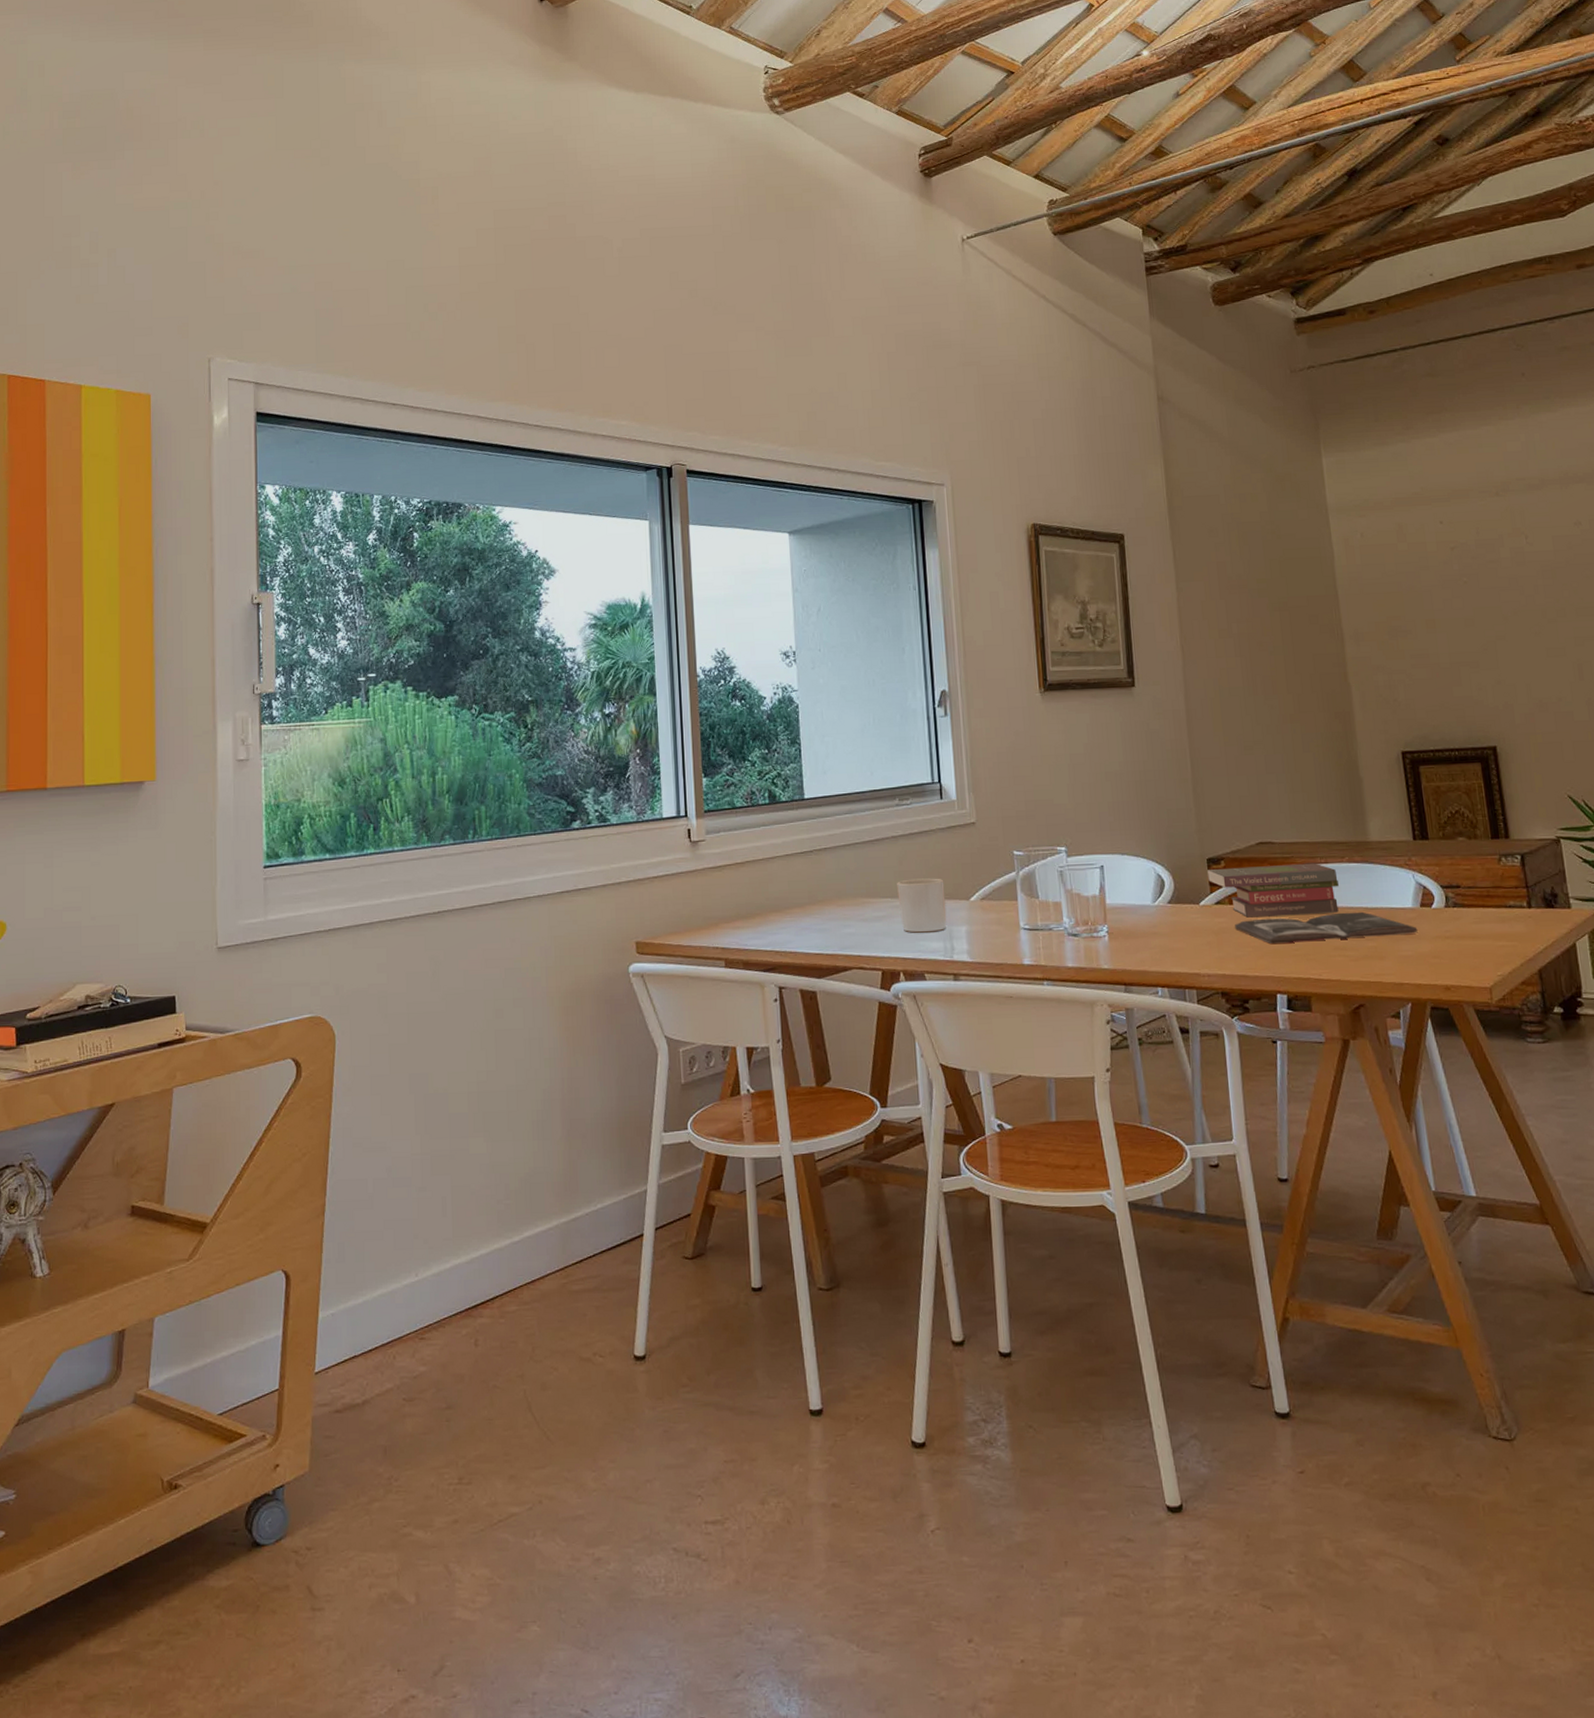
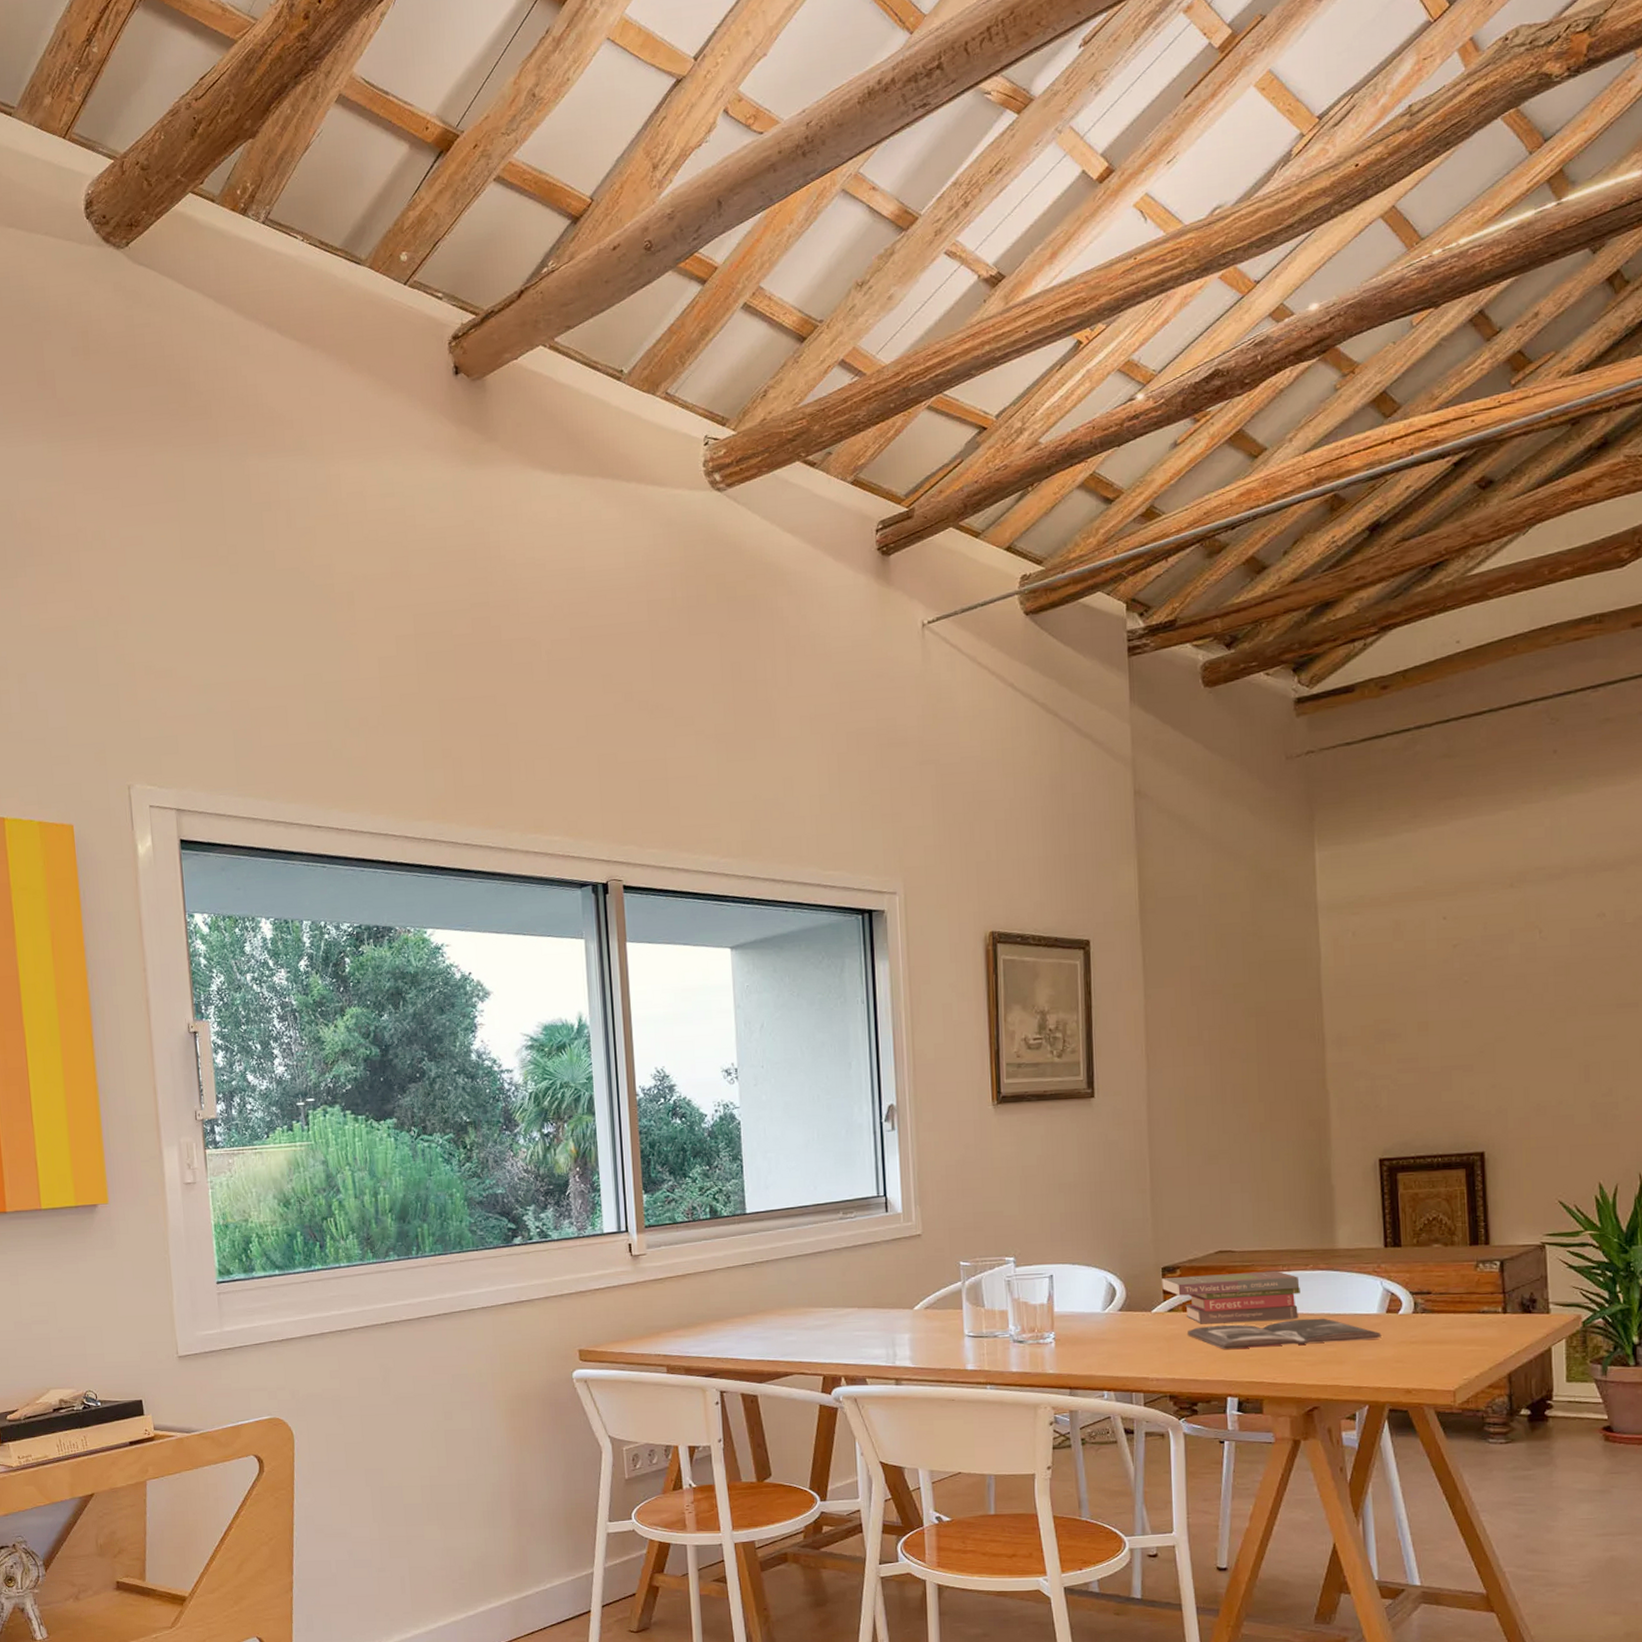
mug: present [897,878,947,934] -> none [839,1288,890,1342]

